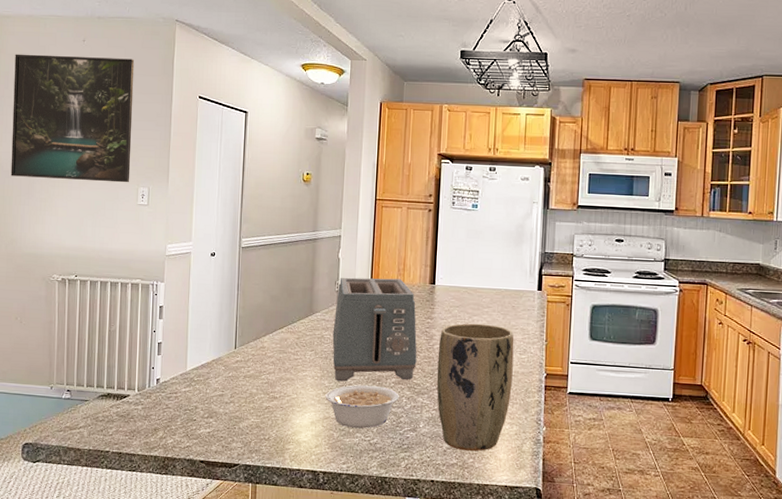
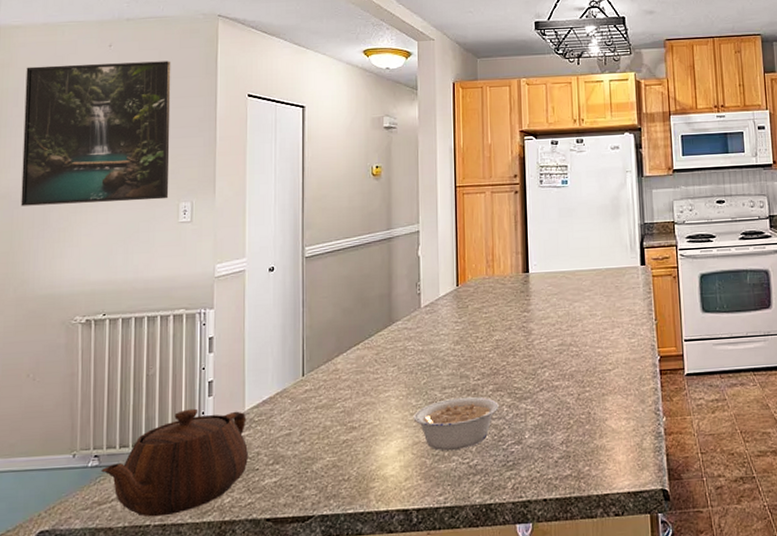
teapot: none [72,363,188,446] -> present [101,408,248,517]
toaster: present [332,277,417,382] -> none [417,271,516,398]
plant pot: present [436,323,514,451] -> none [538,309,624,458]

